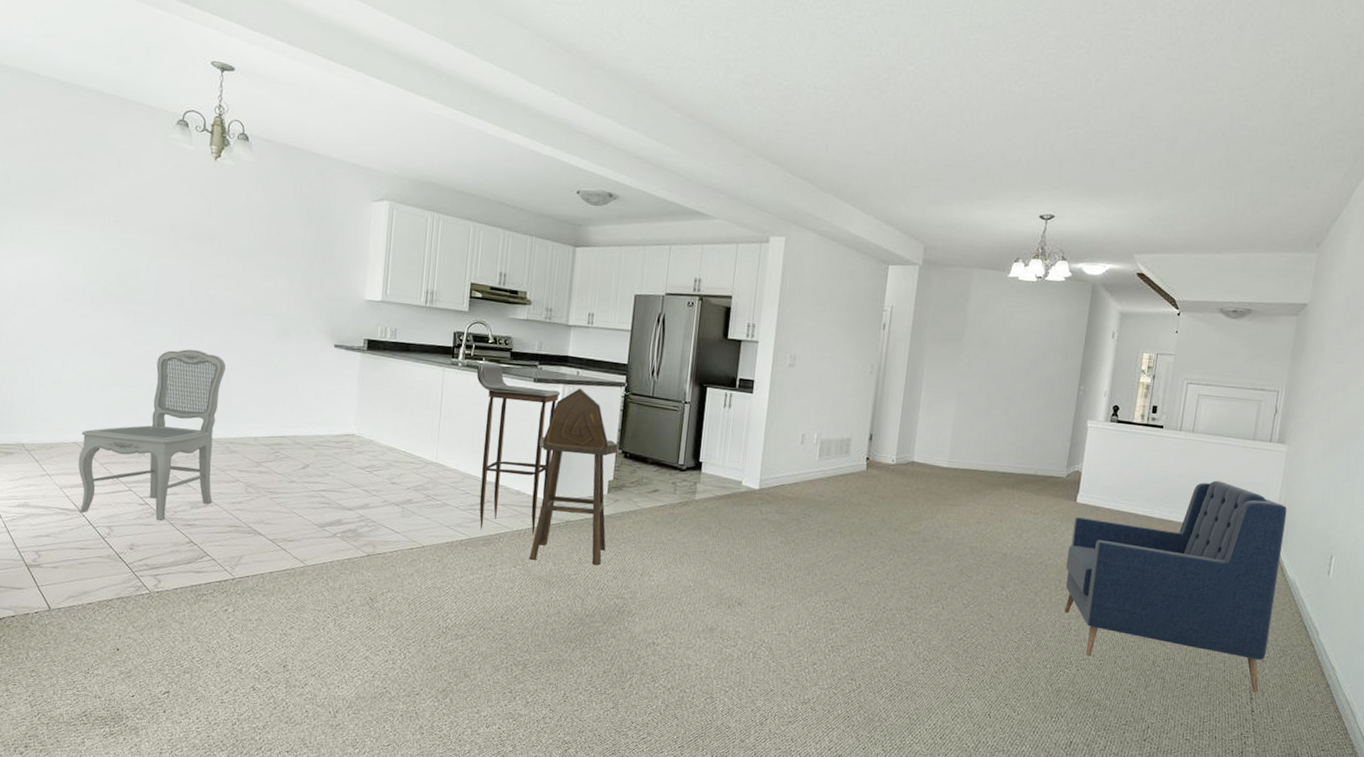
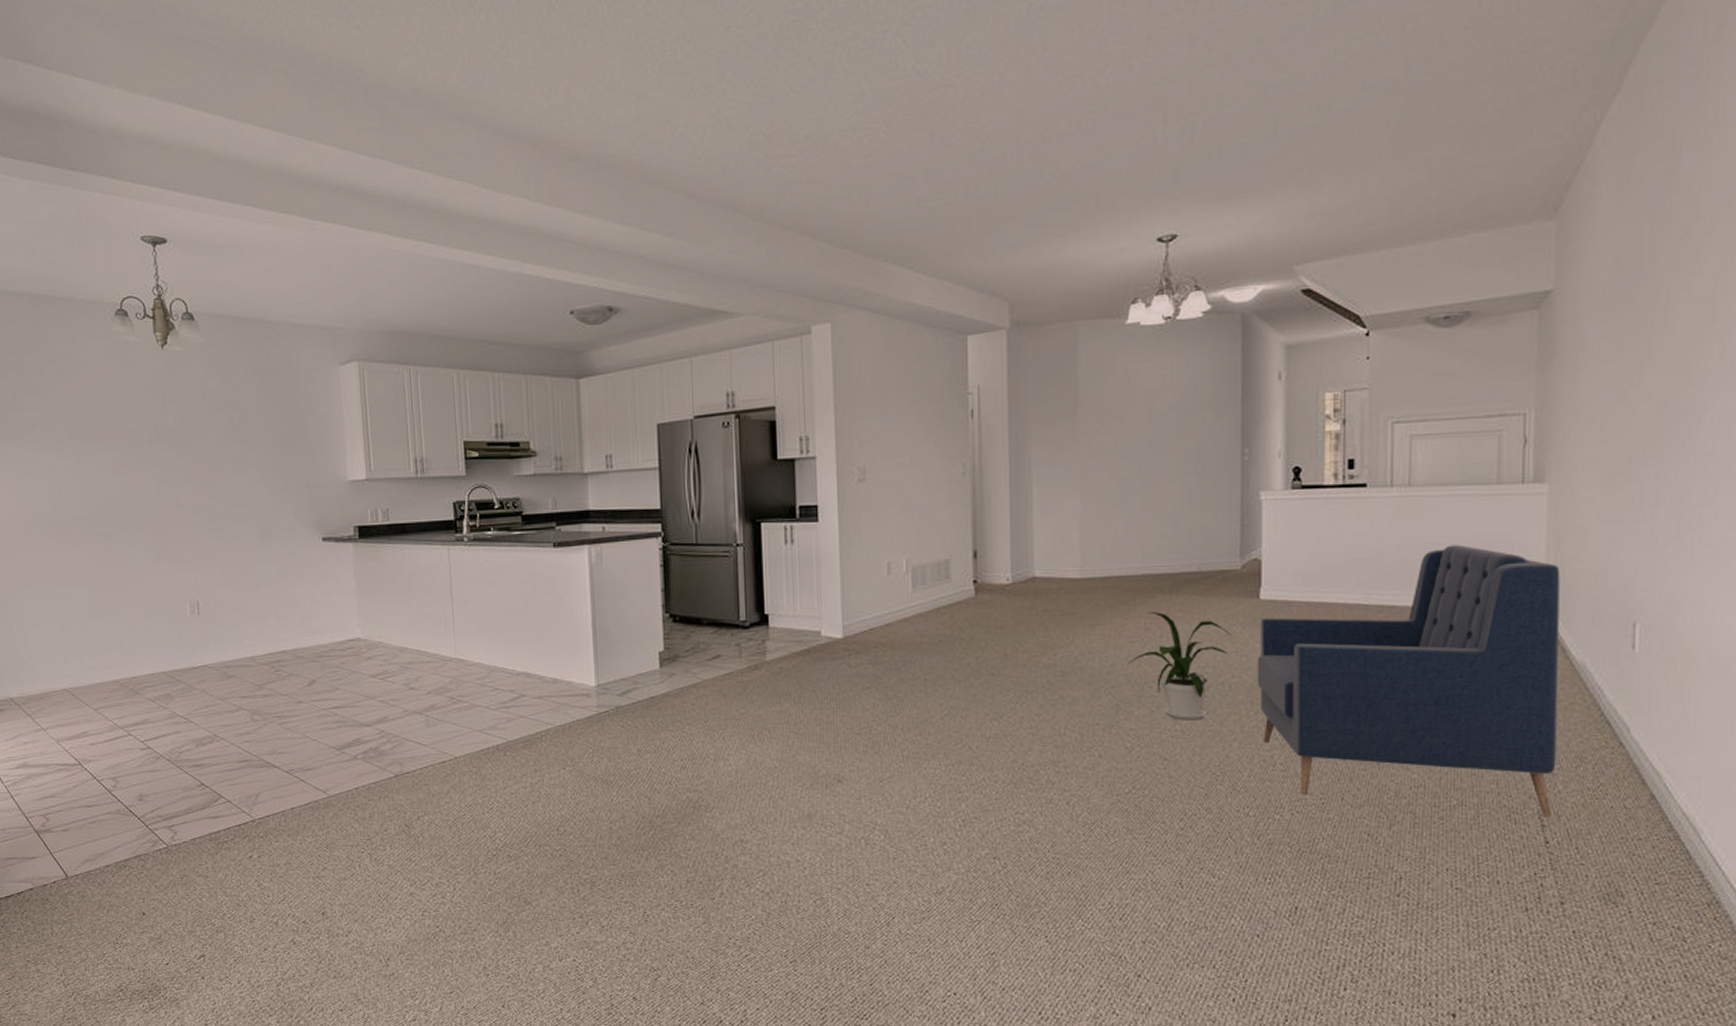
dining chair: present [78,349,226,520] -> none [69,566,217,766]
bar stool: present [477,364,561,536] -> none [486,532,588,730]
bar stool: present [529,388,618,566] -> none [570,546,668,758]
house plant: none [973,500,1053,589] -> present [1127,611,1232,721]

